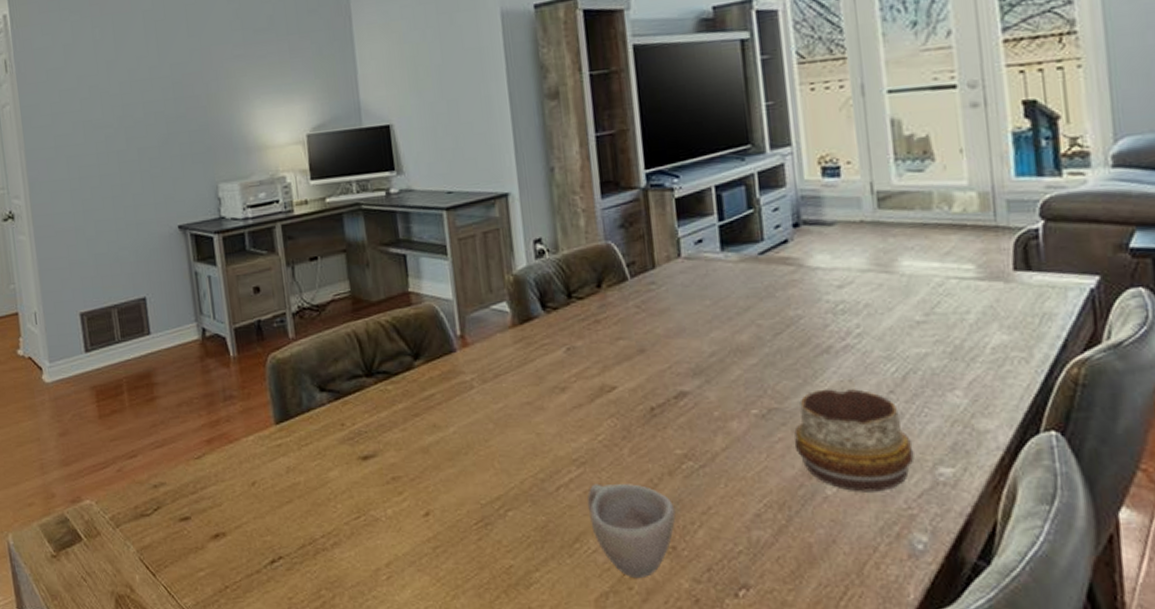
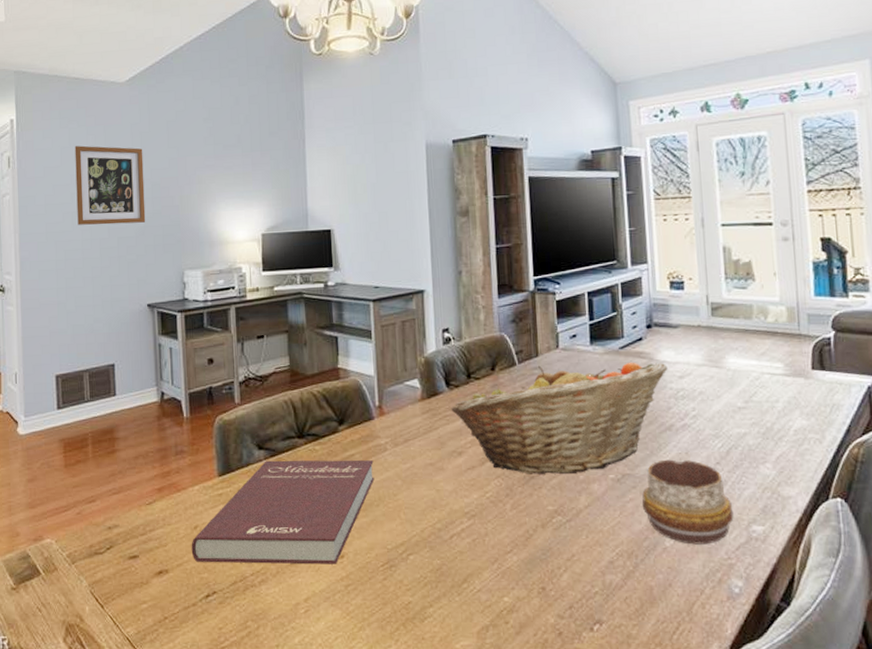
wall art: none [79,39,169,136] -> present [74,145,146,225]
book: none [249,400,461,524] -> present [191,459,375,565]
fruit basket: none [549,269,822,412] -> present [451,362,668,474]
cup: present [587,483,676,579] -> none [475,533,546,614]

